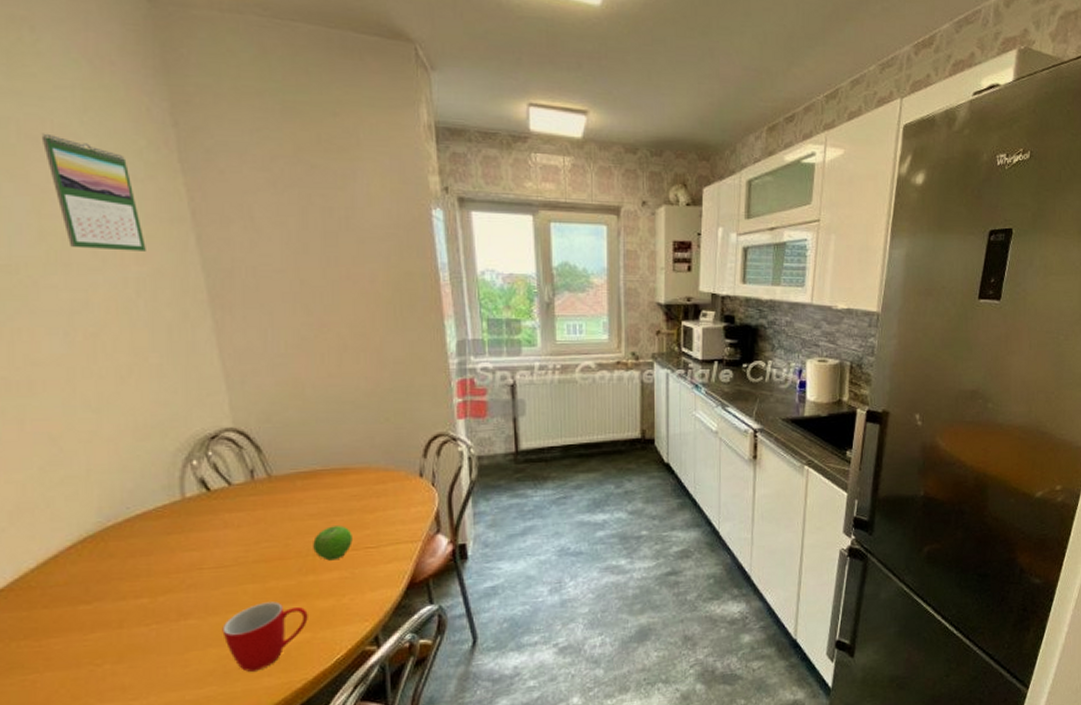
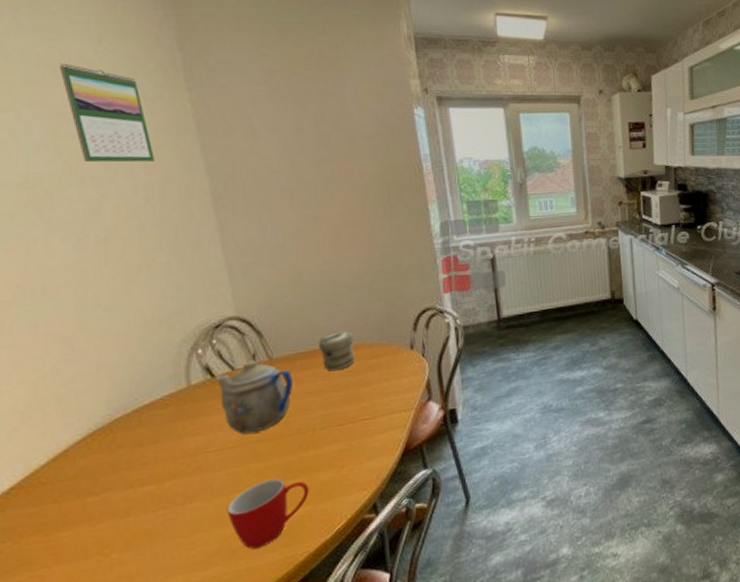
teapot: none [212,476,293,553] -> present [216,360,293,435]
fruit: present [313,526,353,561] -> none [313,400,350,435]
jar: none [321,452,360,495] -> present [319,330,355,372]

